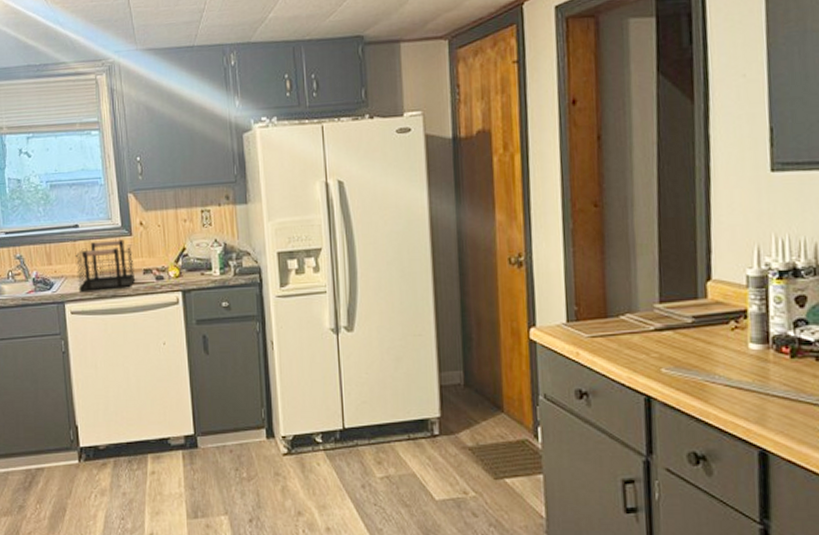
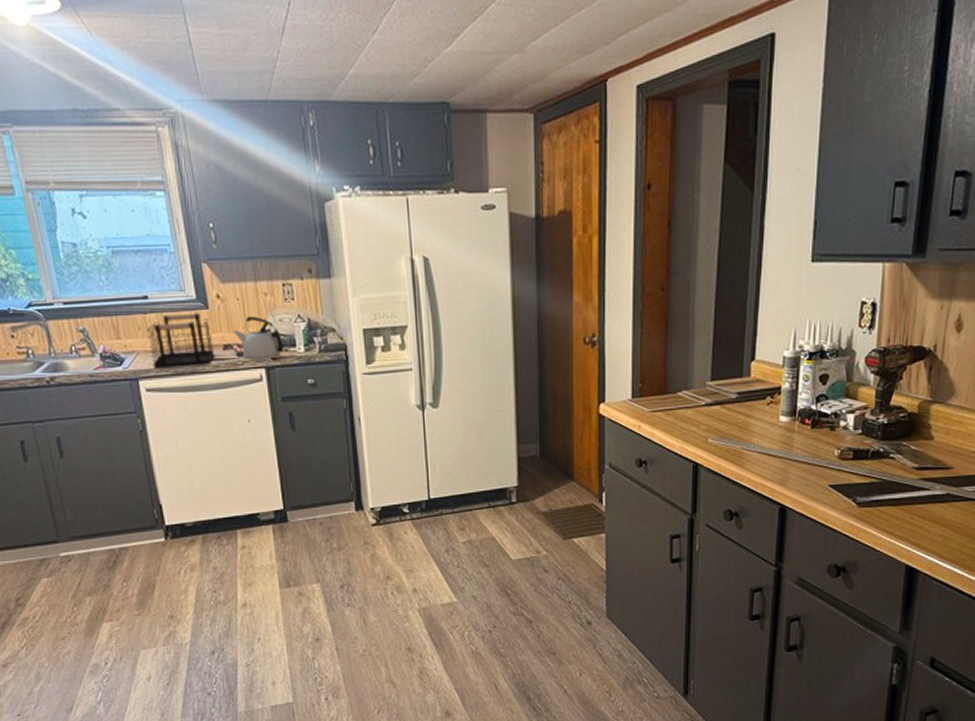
kettle: none [153,241,201,285] -> present [233,315,284,361]

